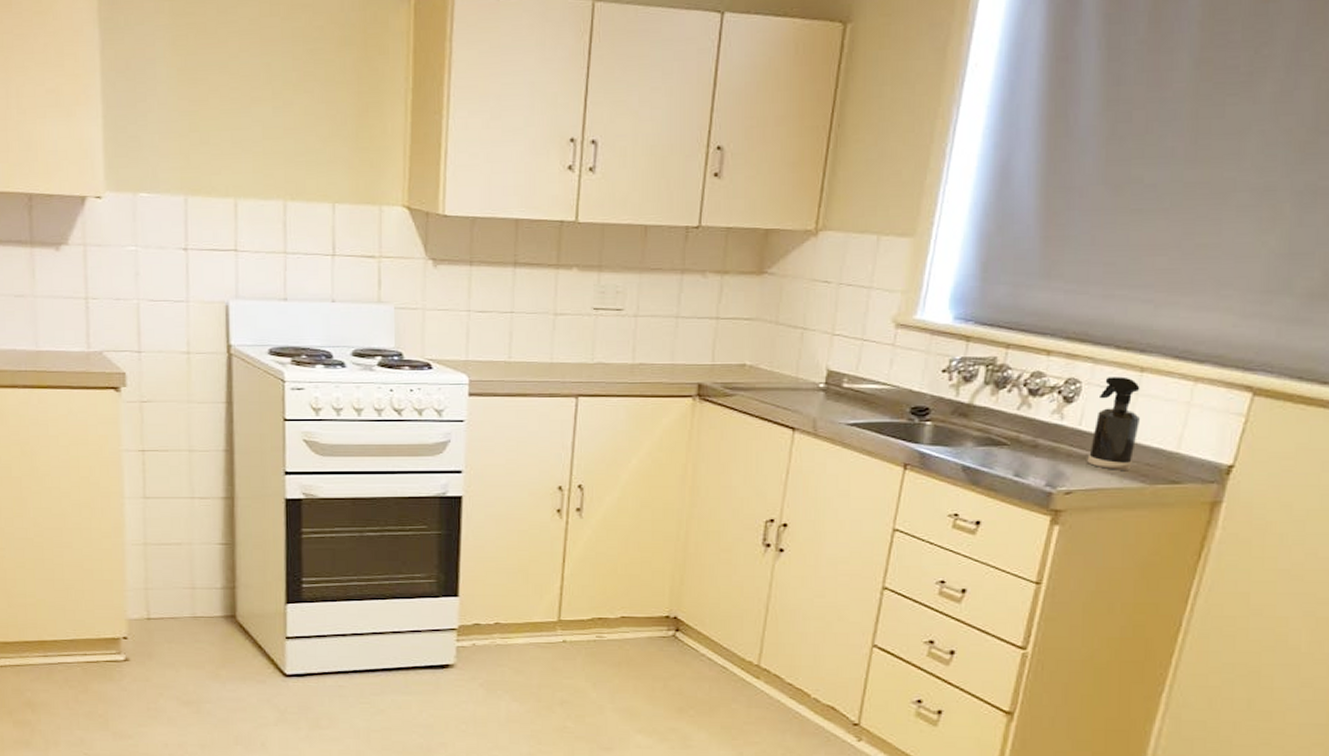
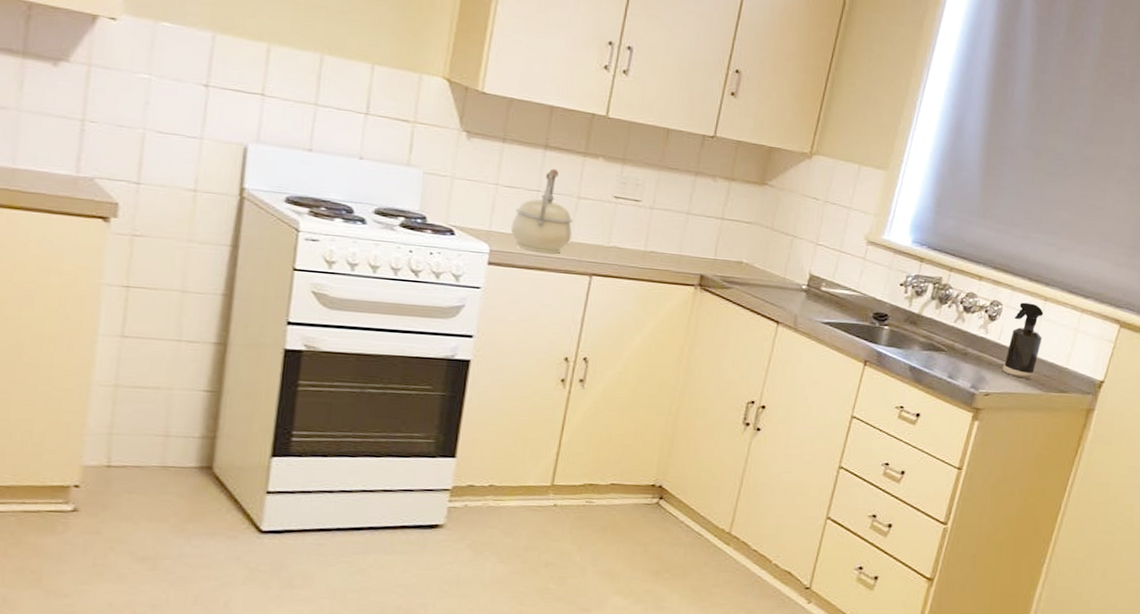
kettle: none [487,286,552,378] -> present [510,168,573,255]

